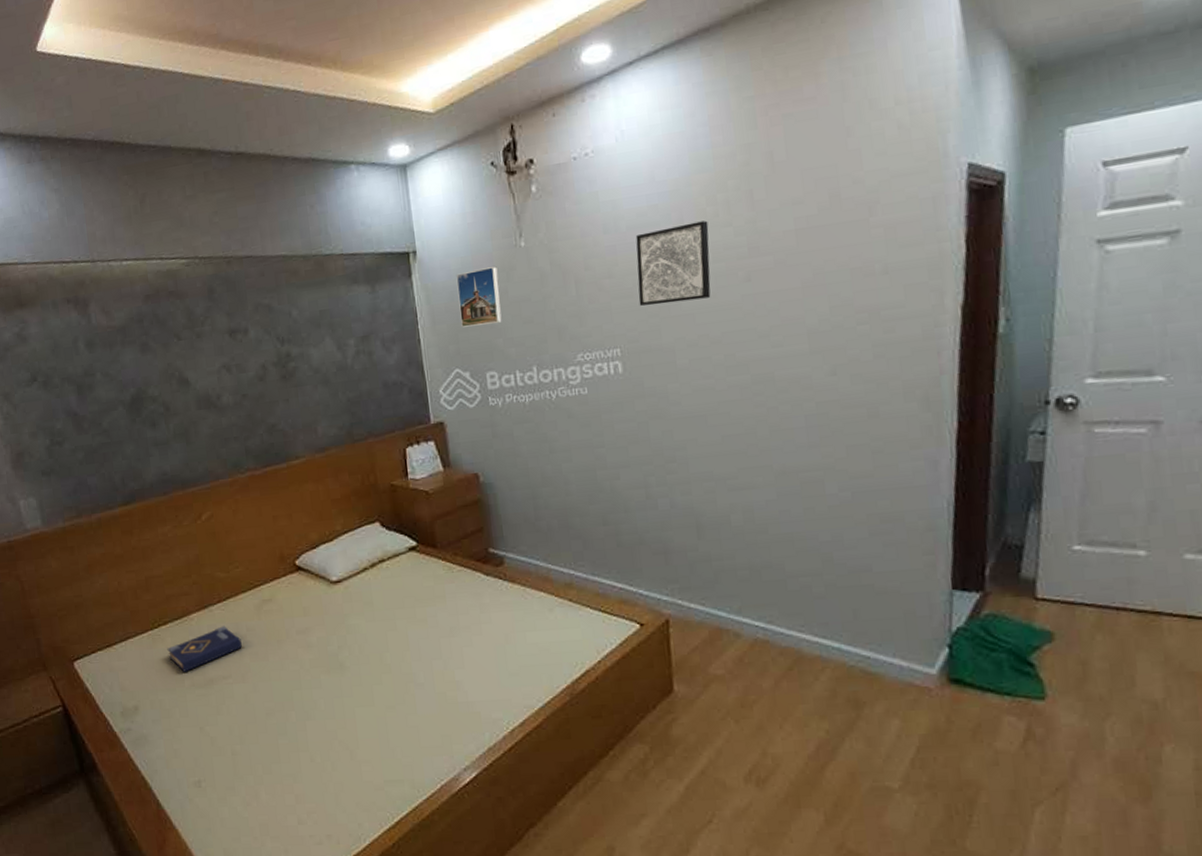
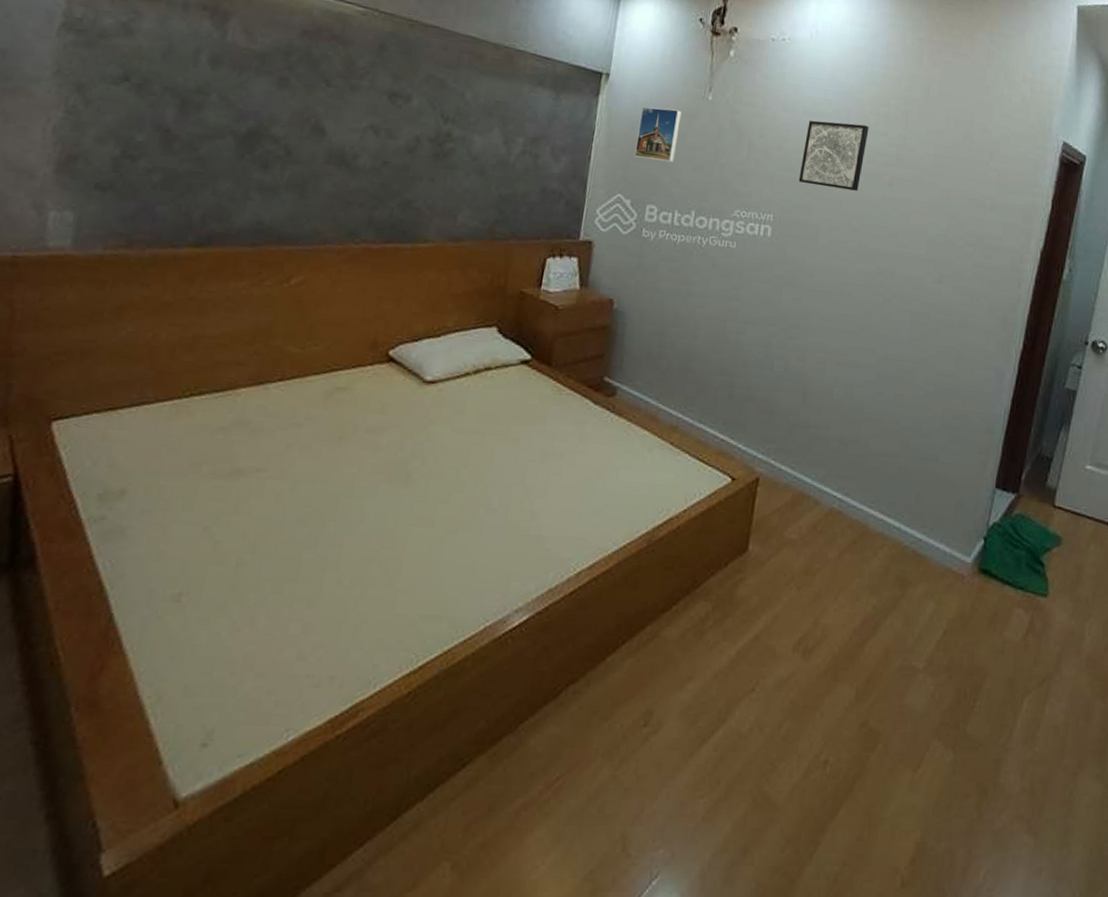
book: present [167,626,242,672] -> none [191,408,294,456]

